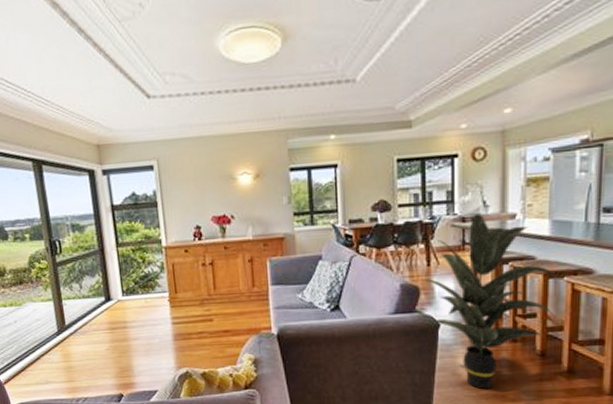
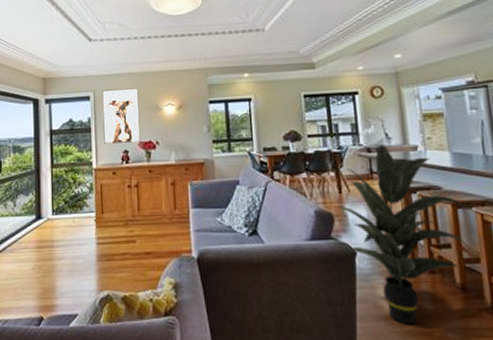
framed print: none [167,154,214,219] -> present [102,88,141,144]

